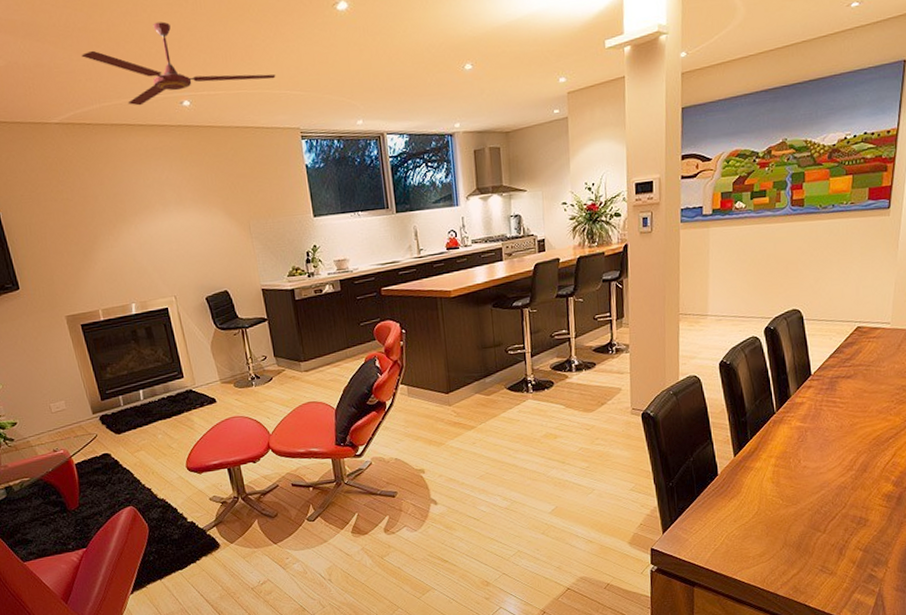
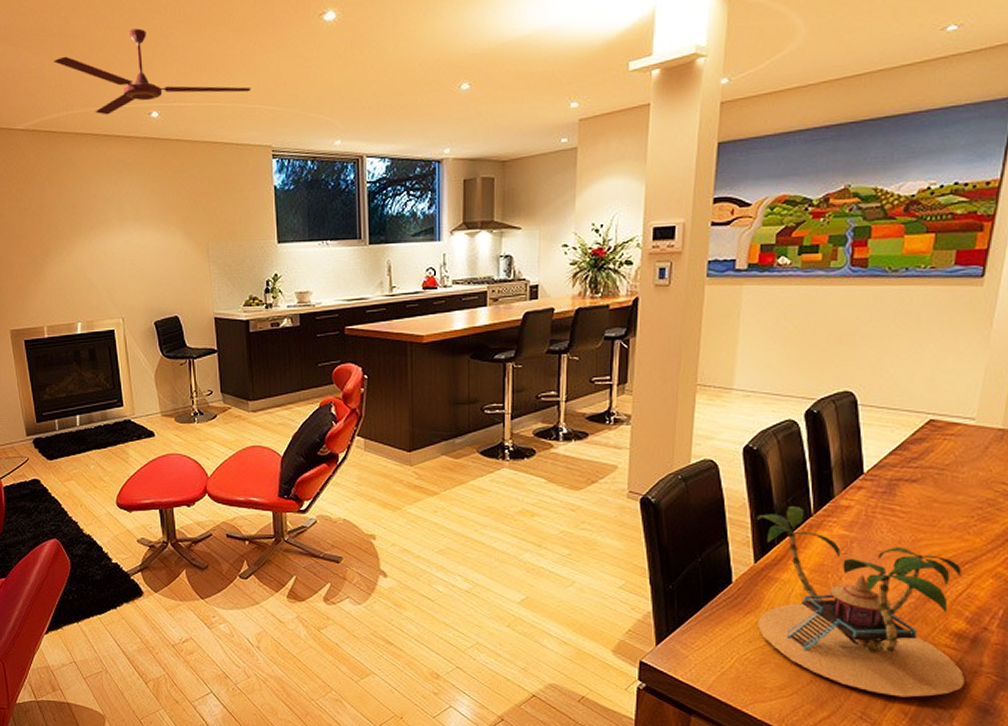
plant: none [734,407,895,550] -> present [757,506,966,698]

